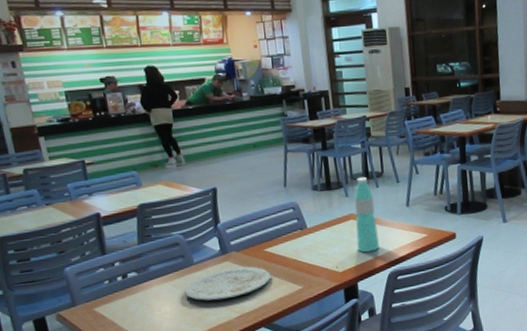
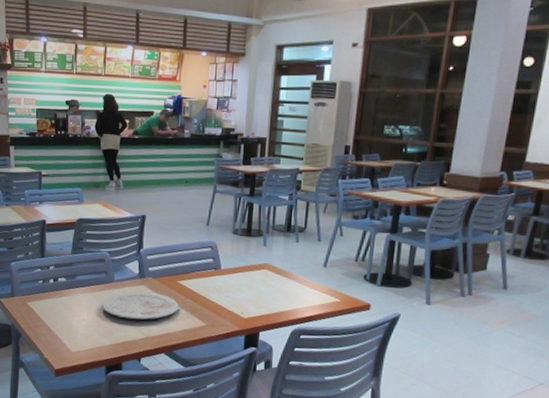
water bottle: present [353,176,379,253] -> none [266,228,292,305]

